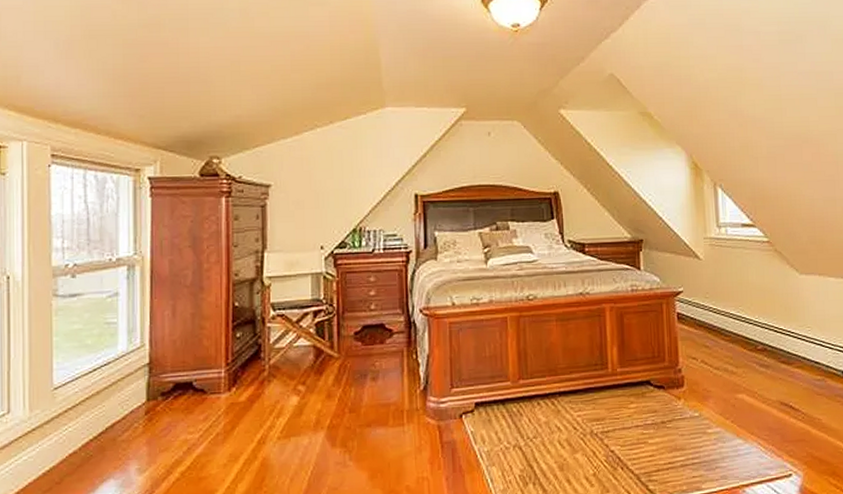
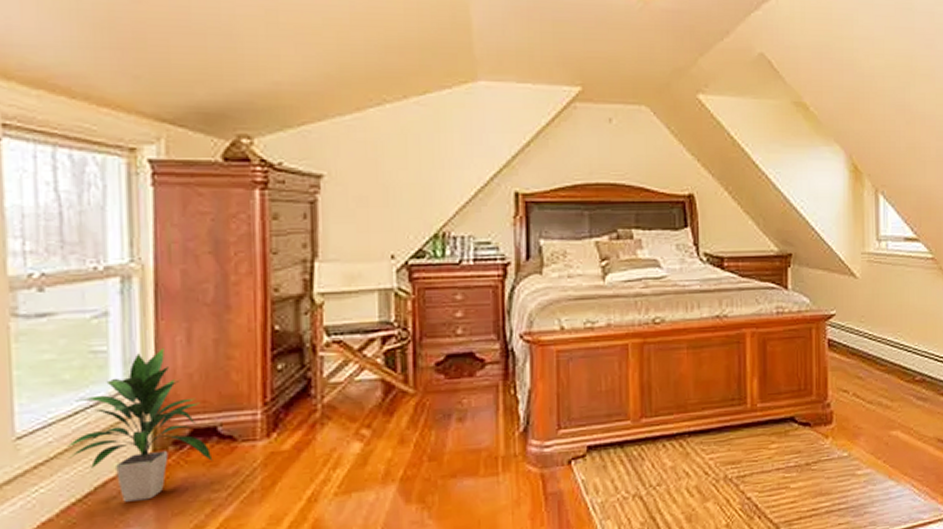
indoor plant: none [88,320,189,440] -> present [66,347,213,502]

